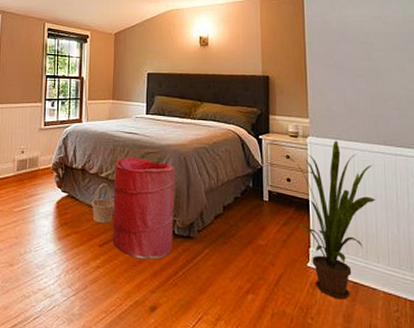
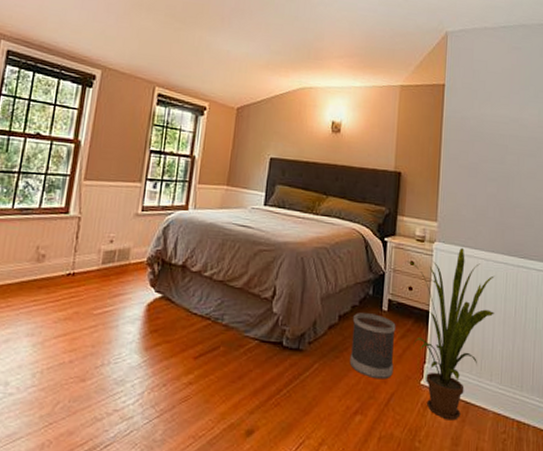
basket: present [91,183,114,224] -> none [189,284,217,332]
laundry hamper: present [112,157,176,260] -> none [210,254,291,375]
wastebasket: none [236,203,280,262] -> present [349,313,396,380]

